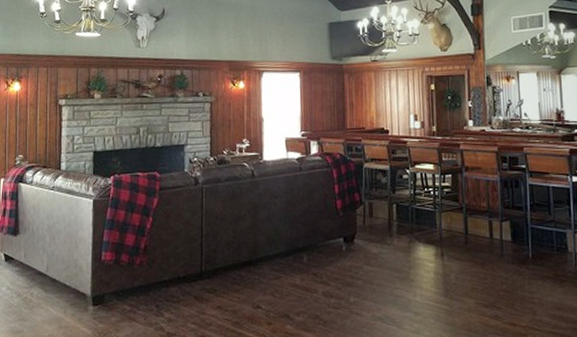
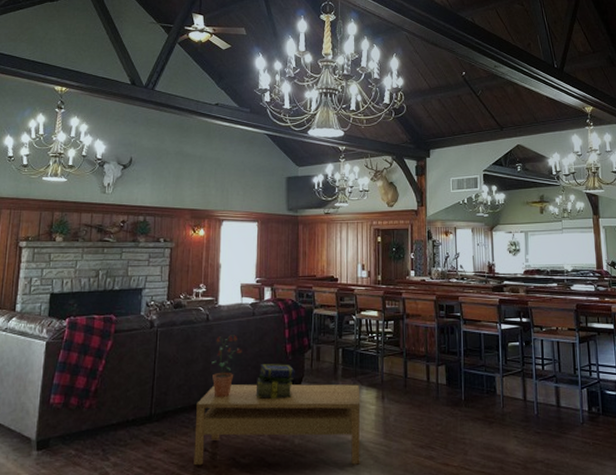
coffee table: none [246,241,420,324] -> present [194,384,361,466]
potted plant: none [260,191,291,254] -> present [212,335,242,397]
stack of books: none [307,220,348,257] -> present [256,364,296,400]

